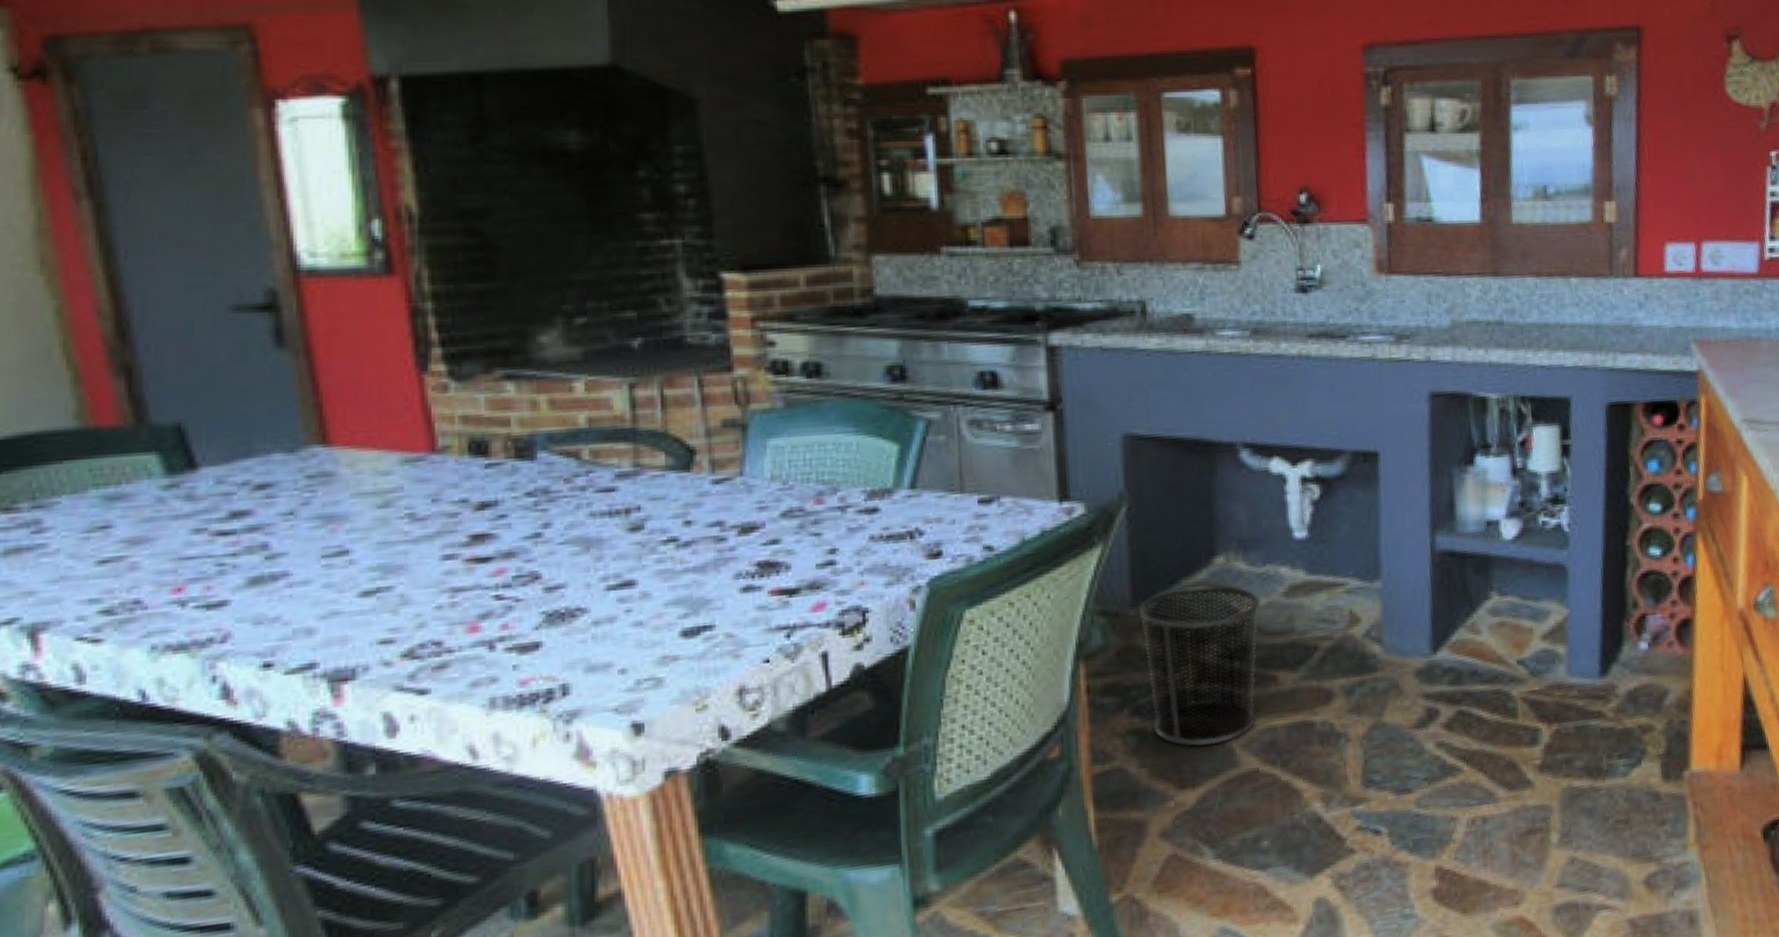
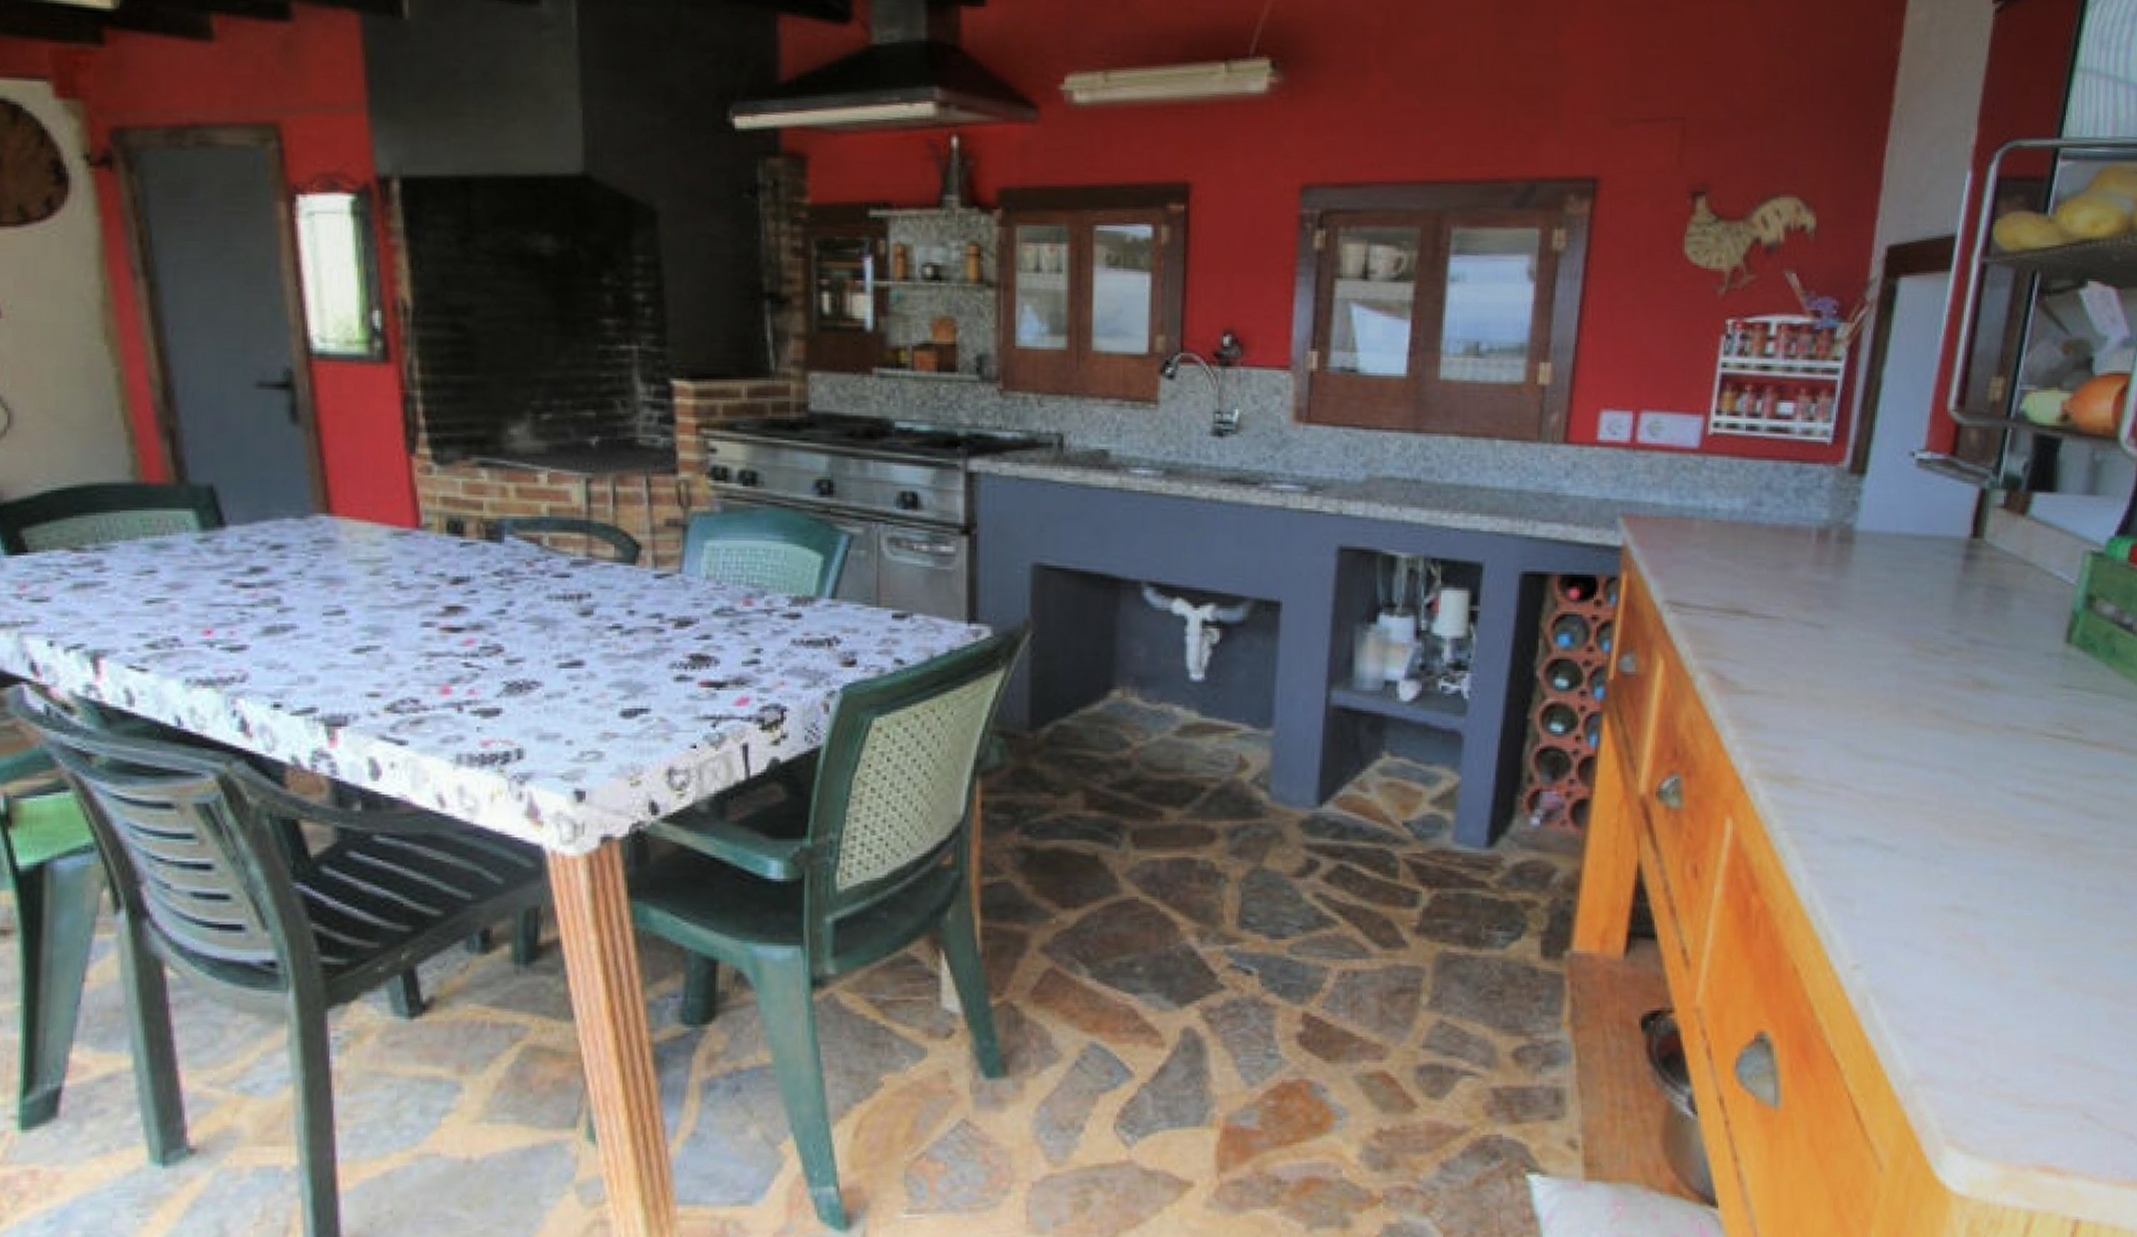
waste bin: present [1139,584,1260,747] -> none [1035,715,1152,871]

